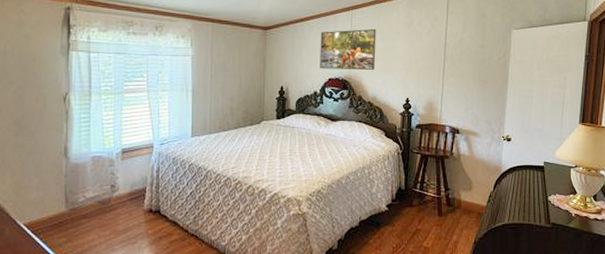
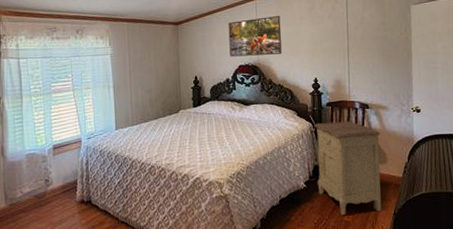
nightstand: none [398,145,468,241] -> present [314,121,382,215]

